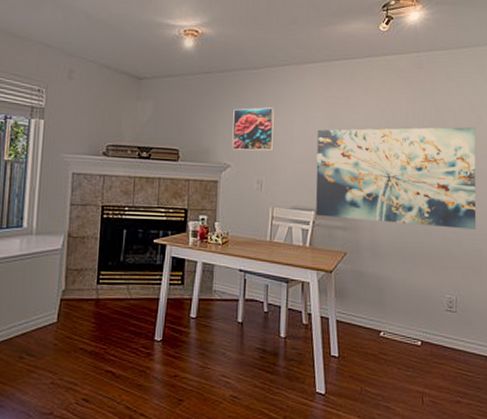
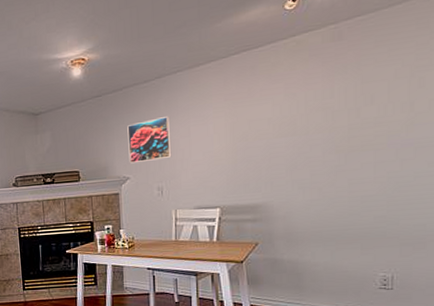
wall art: present [316,126,477,230] -> none [218,92,419,213]

